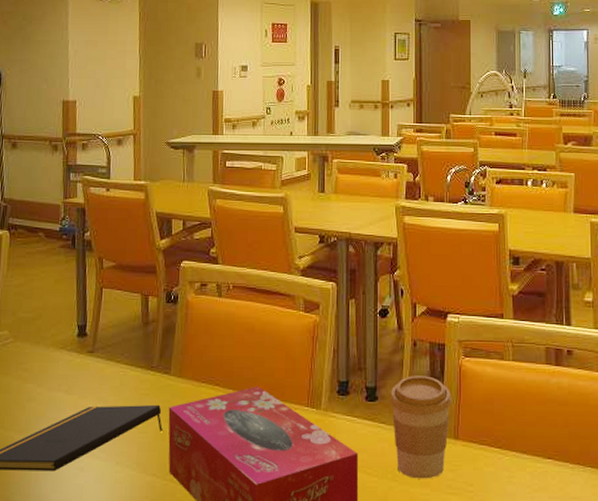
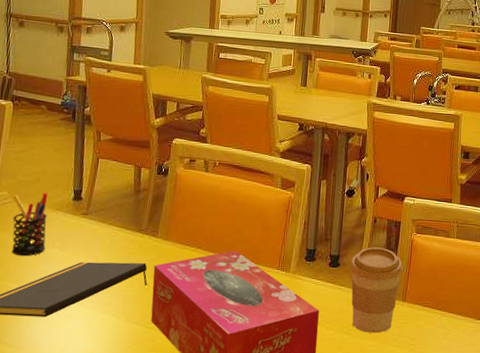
pen holder: none [14,330,51,403] -> present [11,193,48,257]

